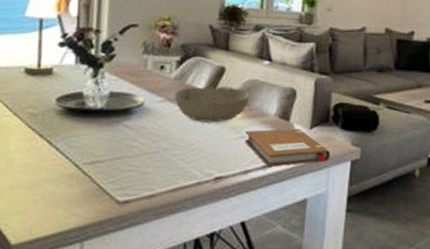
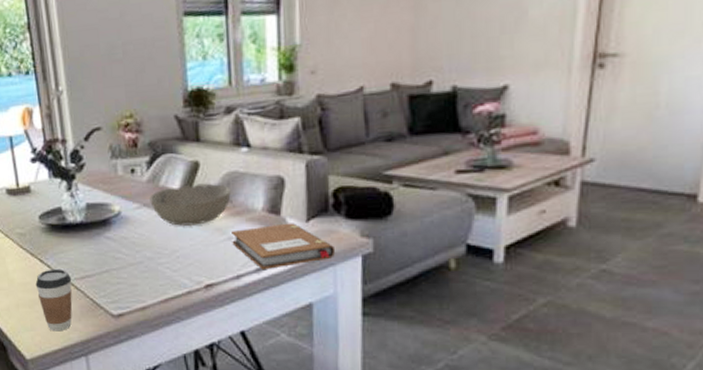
coffee cup: none [38,151,81,216] -> present [35,268,73,332]

